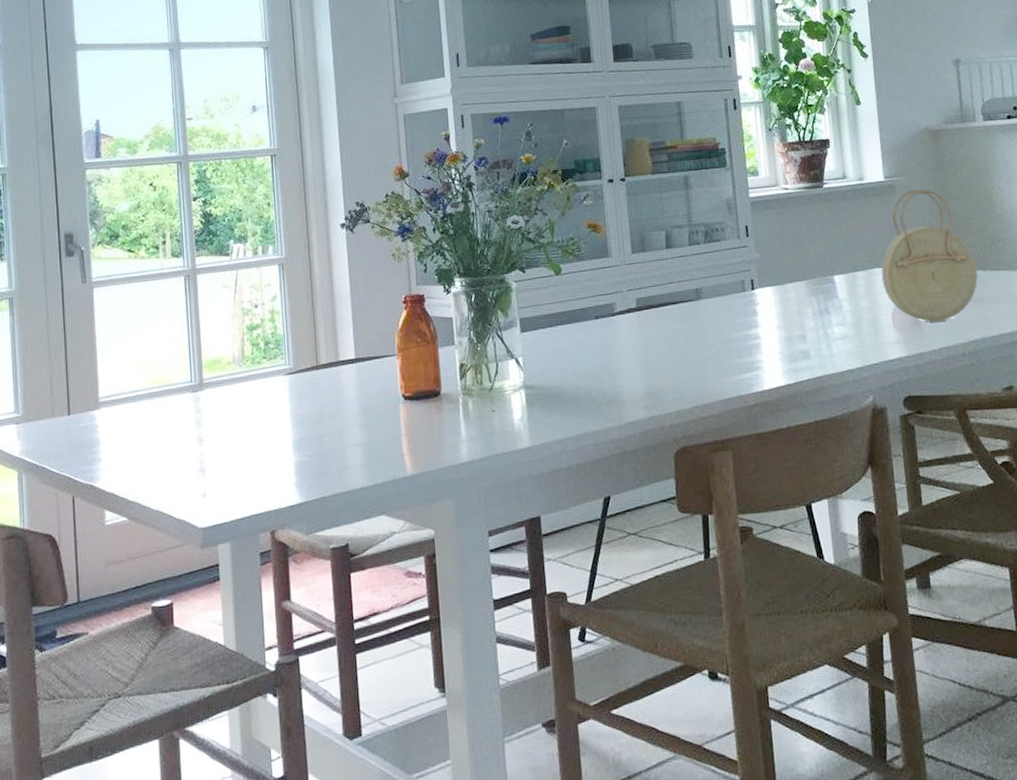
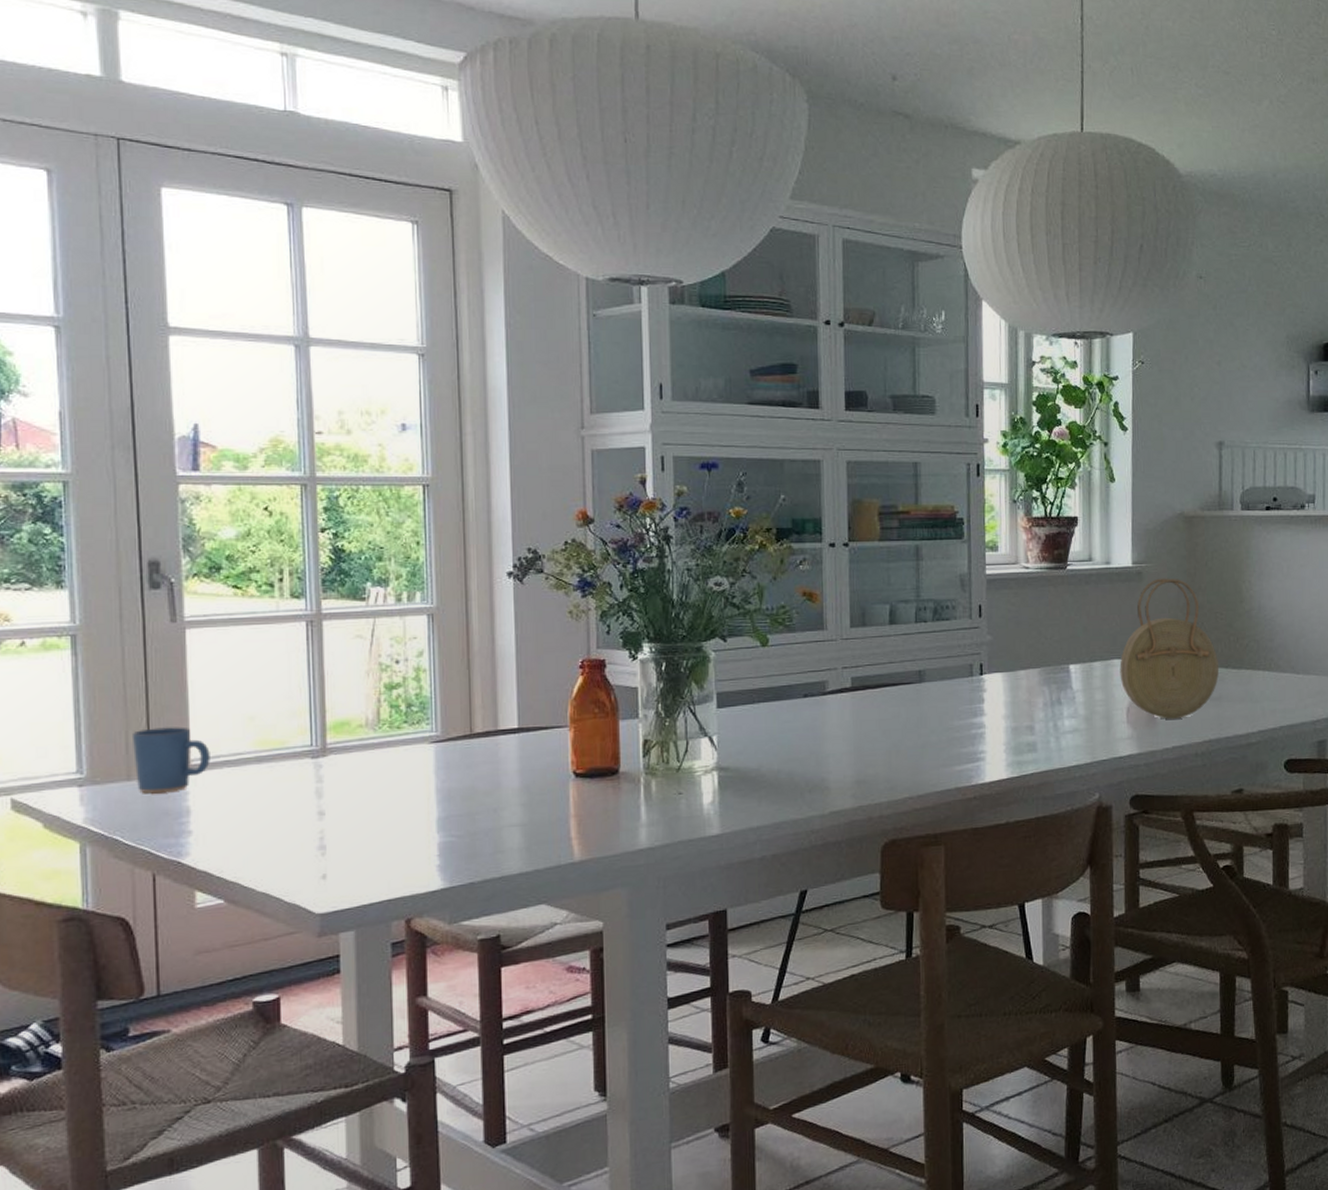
mug: none [55,370,114,428] -> present [133,726,210,794]

